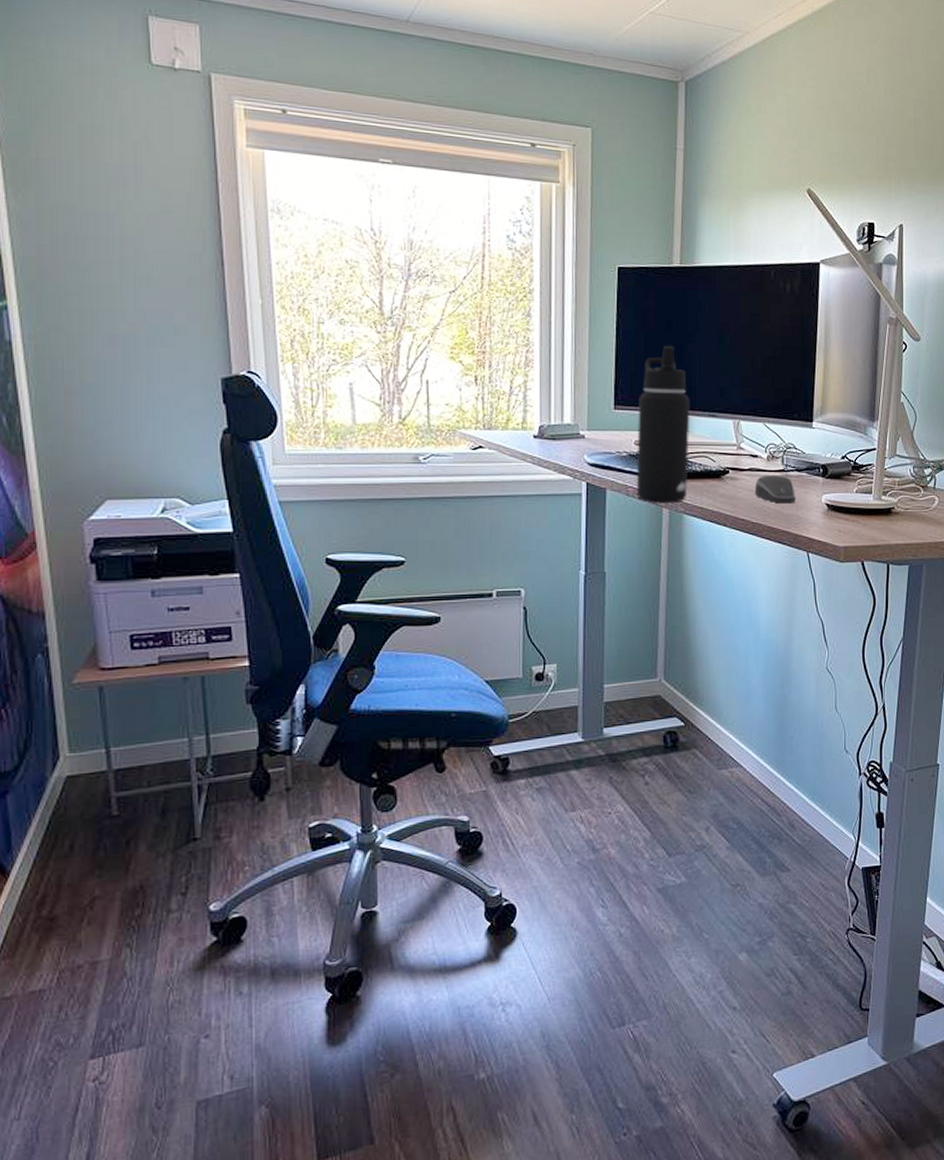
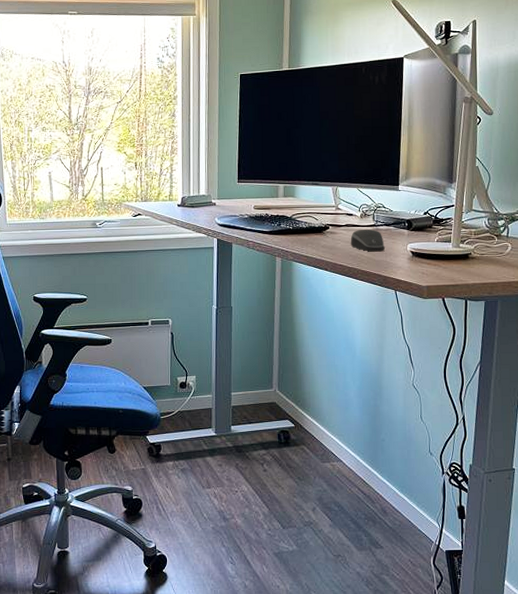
water bottle: present [636,345,690,502] -> none [255,131,297,253]

